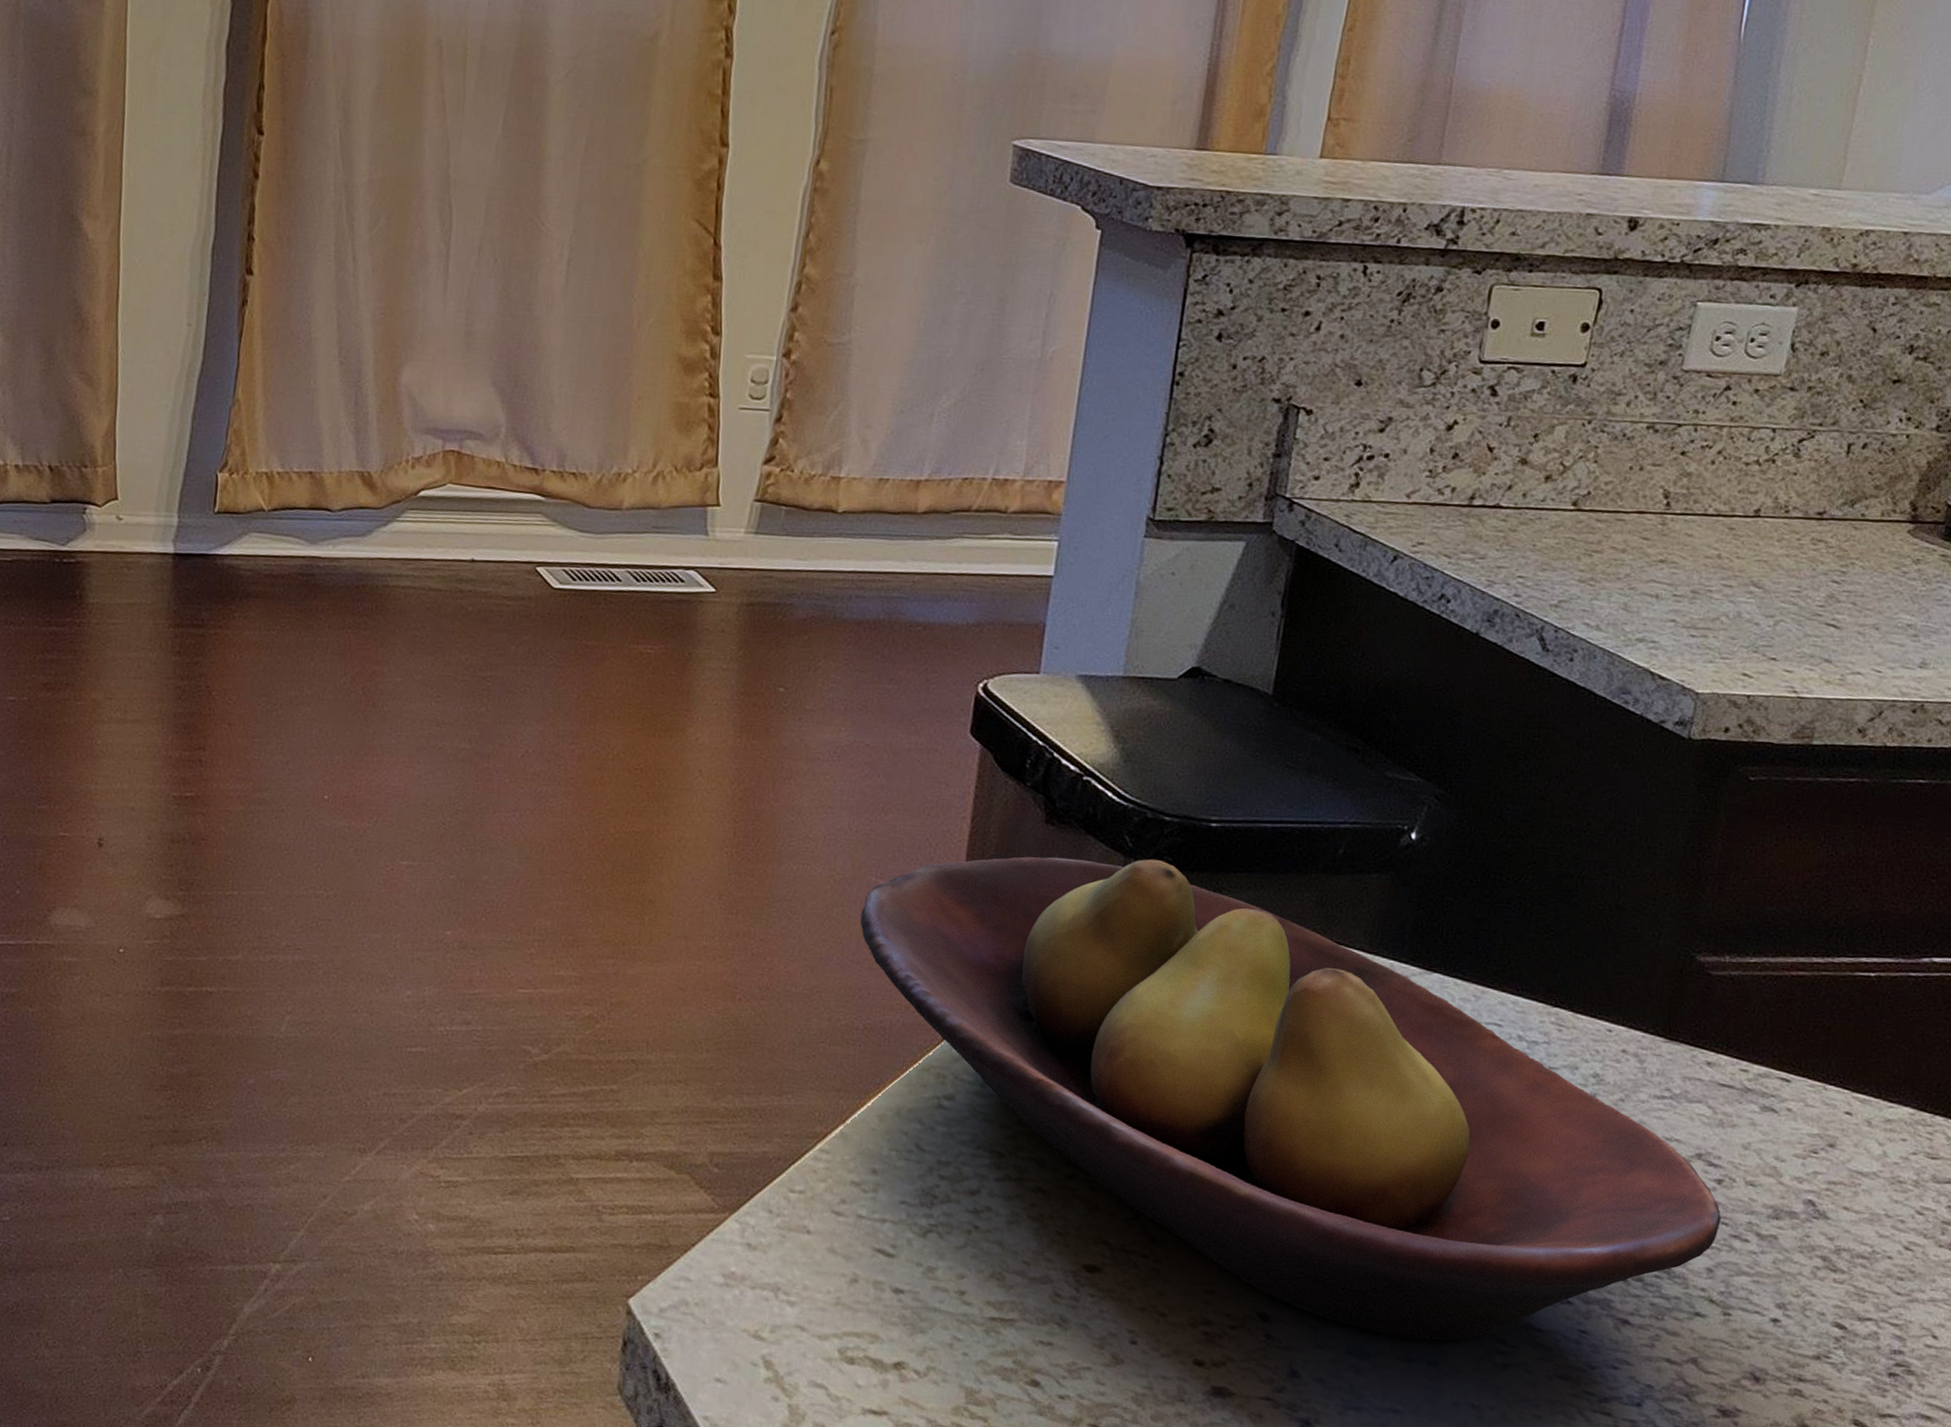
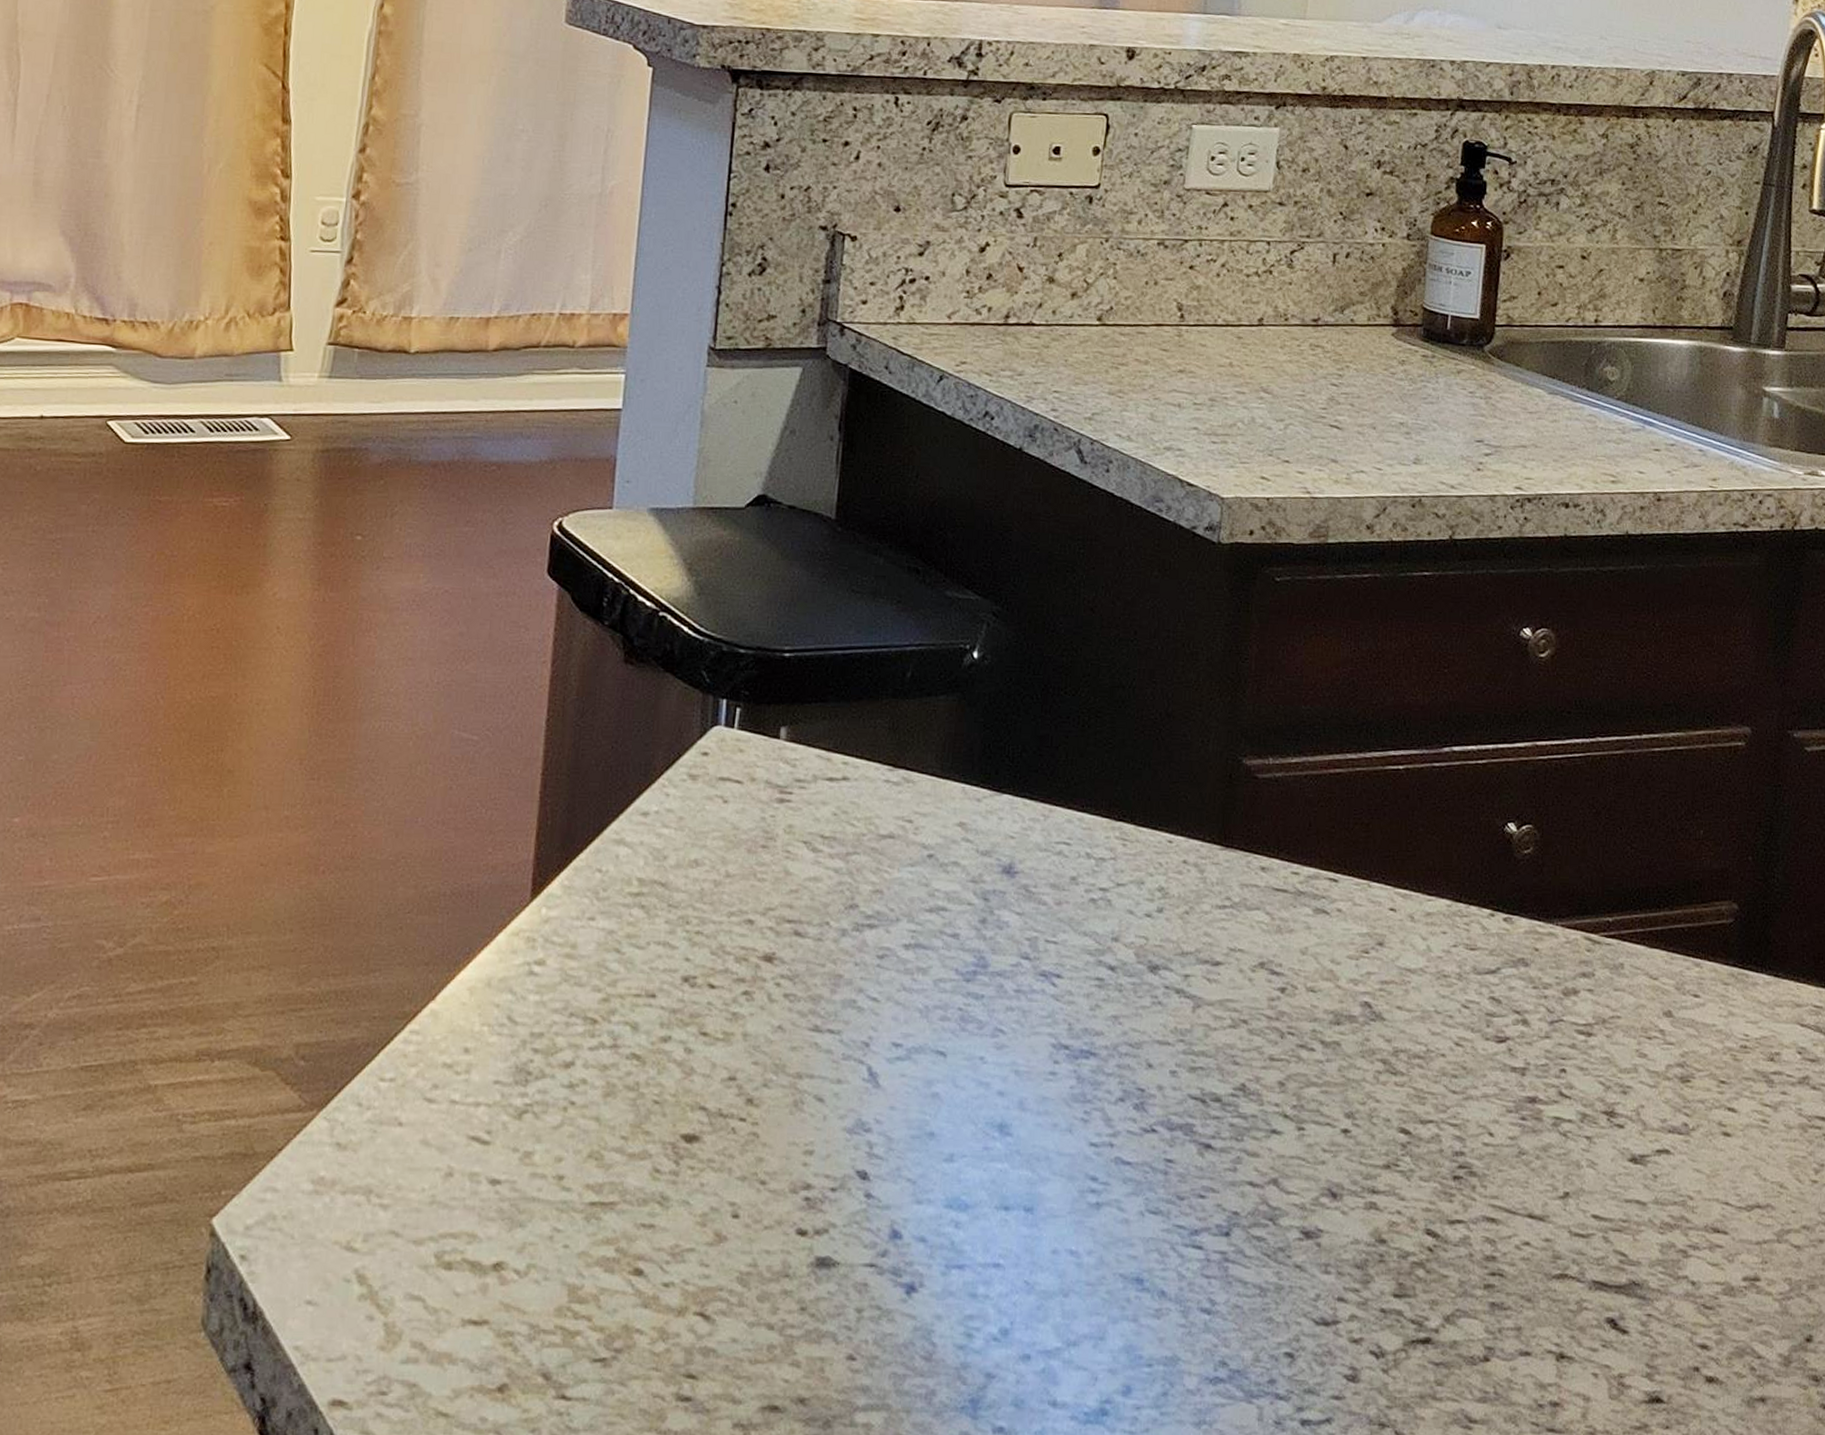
fruit bowl: present [860,856,1722,1341] -> none [444,693,1287,1184]

